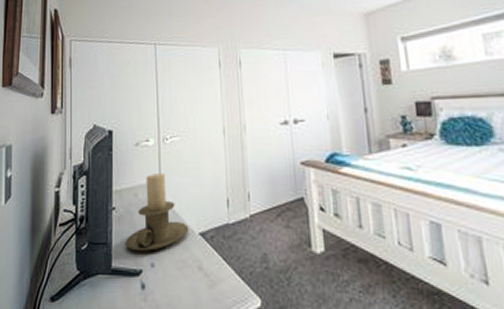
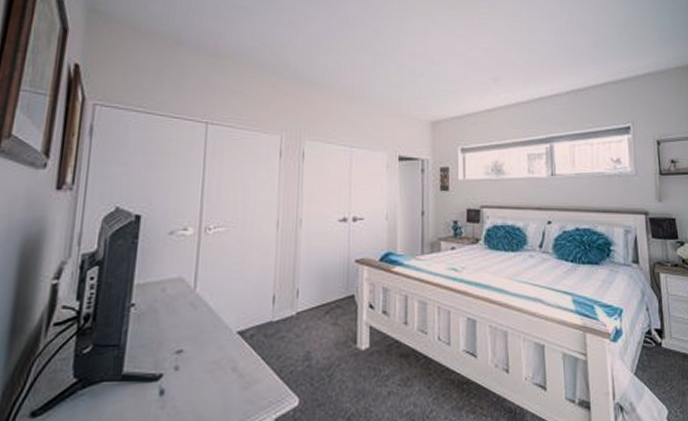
candle holder: present [125,173,189,251] -> none [143,267,226,353]

